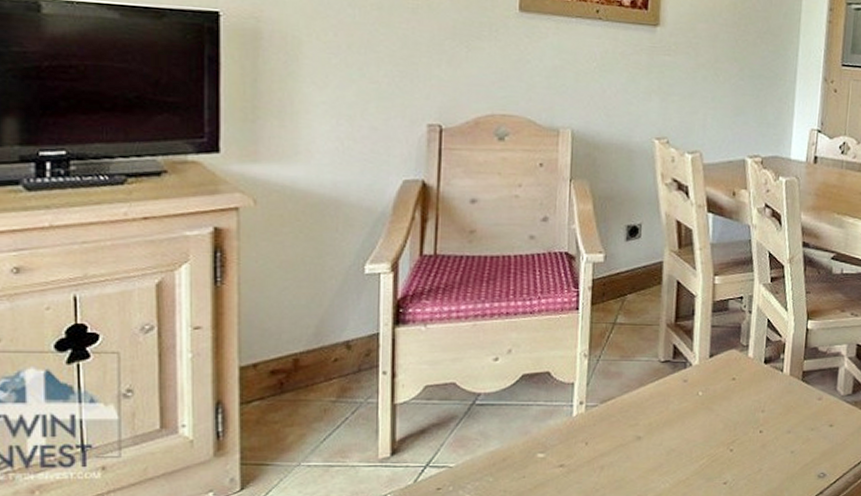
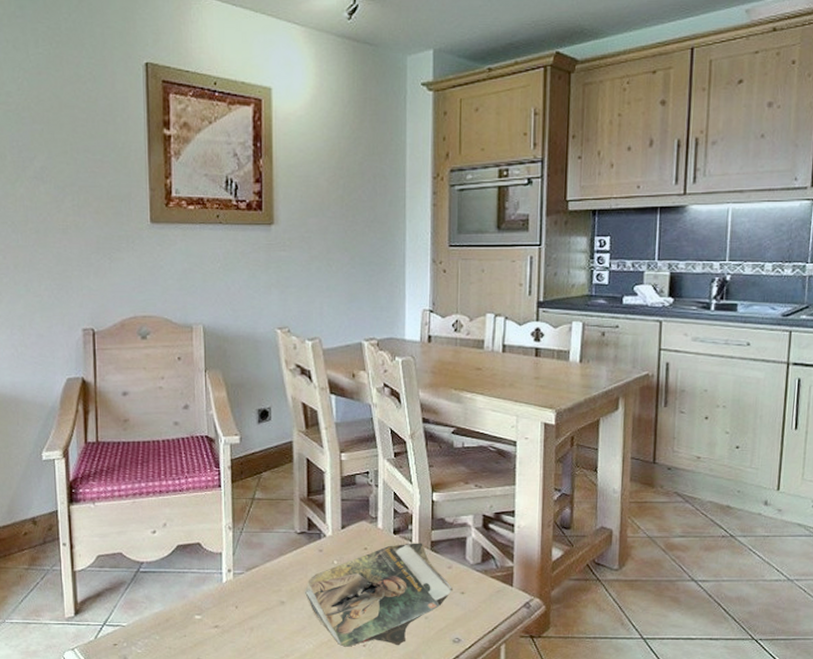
magazine: none [663,373,822,485] -> present [304,543,454,647]

